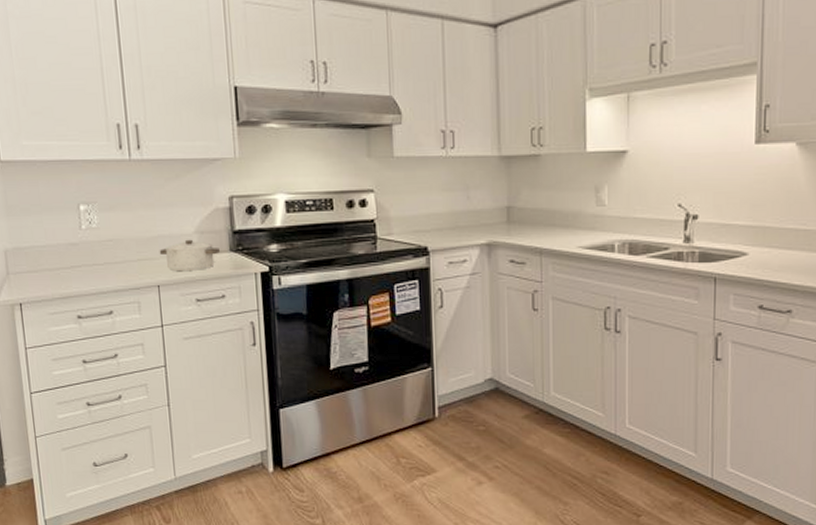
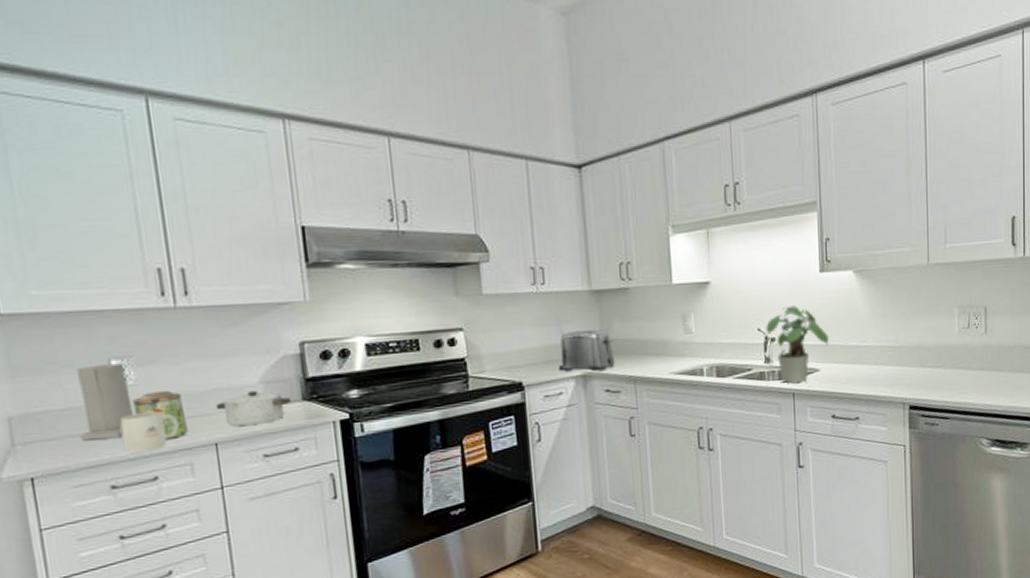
paper towel: none [54,208,96,274] -> present [77,363,134,441]
mug: none [85,253,130,289] -> present [120,412,179,454]
canister: none [96,234,137,280] -> present [133,390,188,441]
toaster: none [463,197,521,241] -> present [558,329,615,373]
potted plant: none [688,180,761,267] -> present [766,305,829,384]

